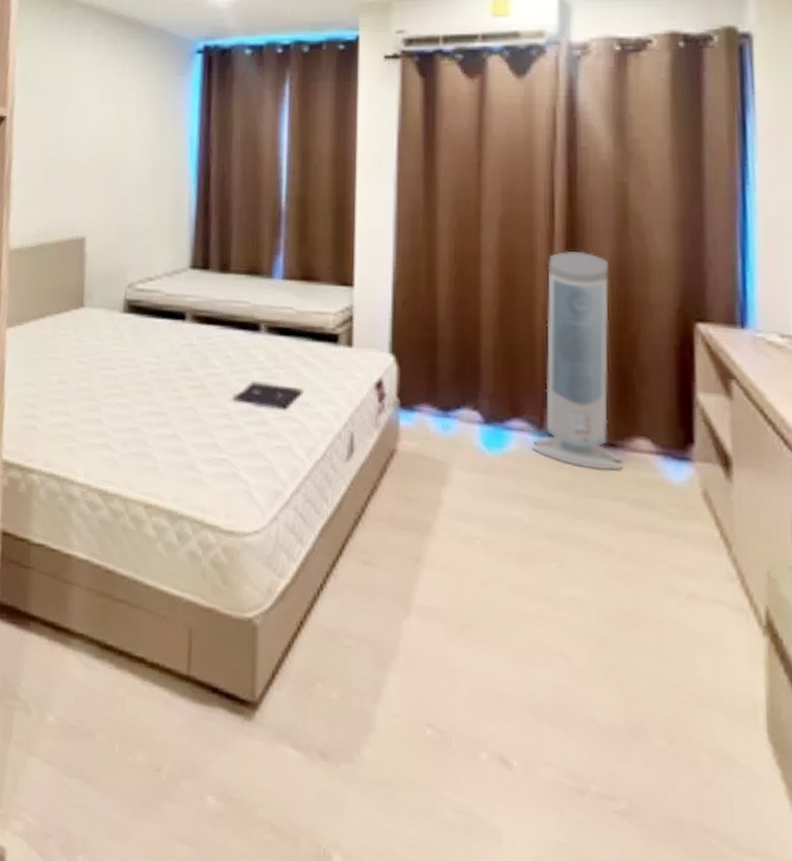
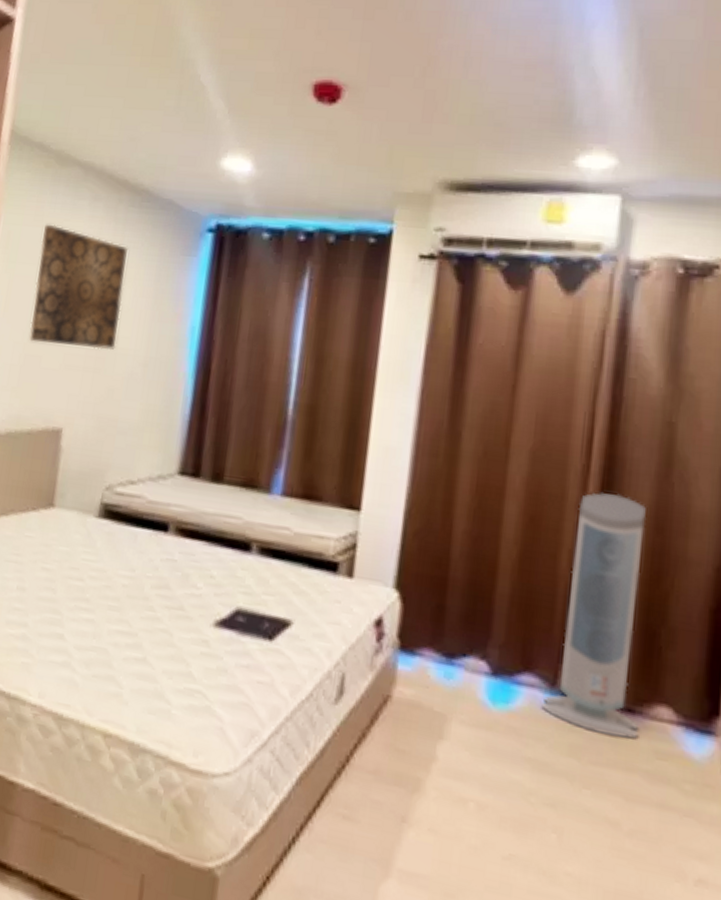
wall art: none [50,60,130,165] -> present [29,224,129,350]

